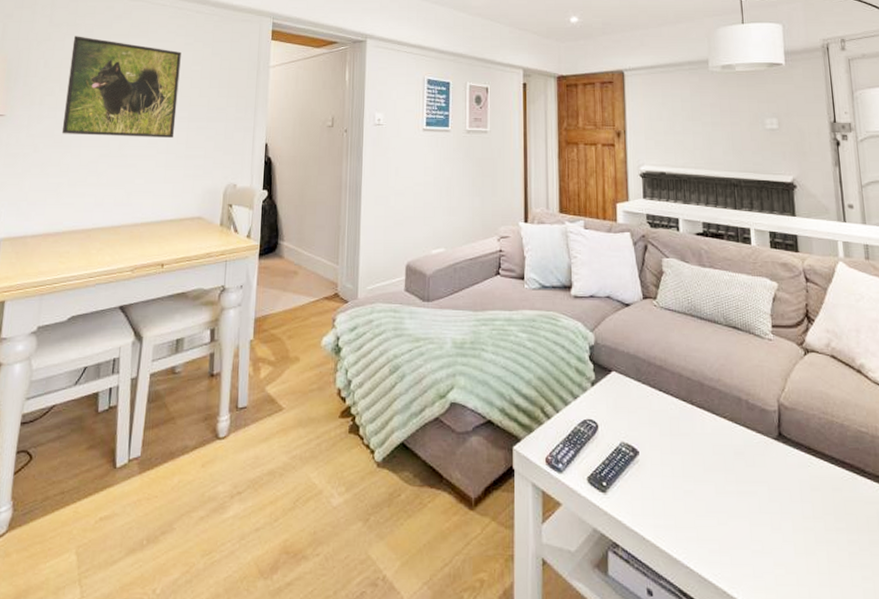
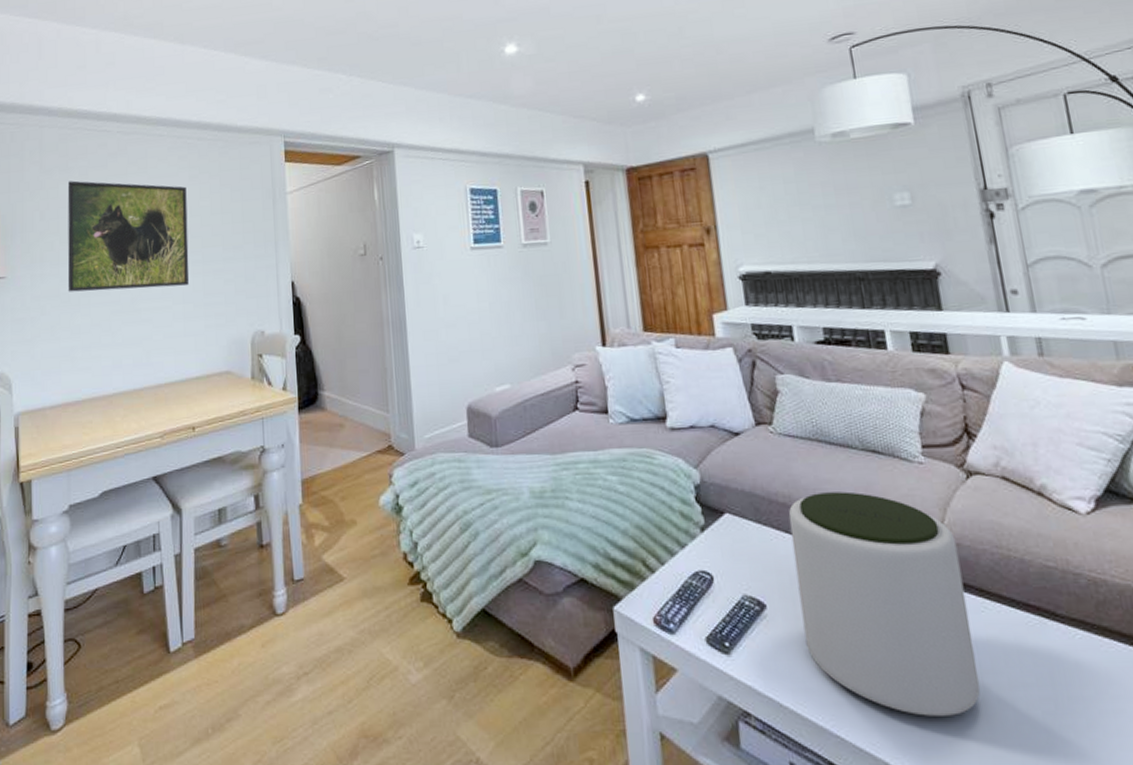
plant pot: none [663,359,803,553] -> present [788,491,981,716]

